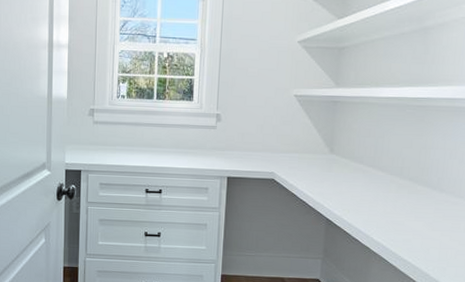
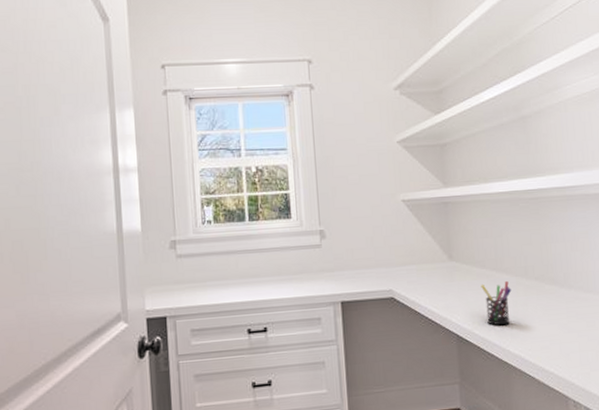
pen holder: none [356,177,385,216] -> present [481,280,512,326]

